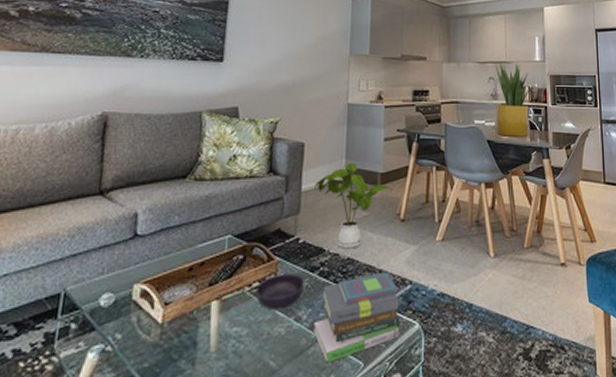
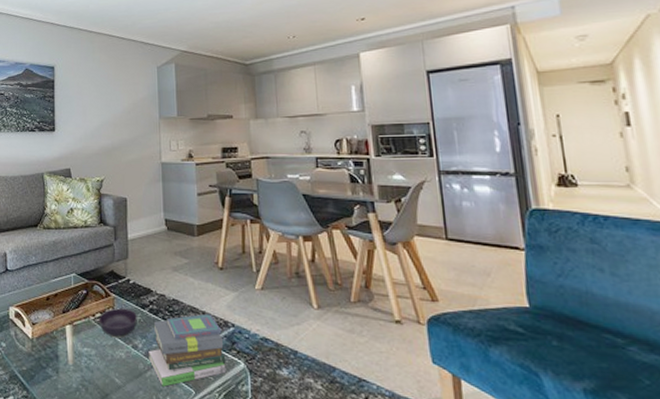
house plant: present [314,164,392,249] -> none [139,216,208,291]
planter: present [495,62,534,137] -> none [306,113,352,190]

